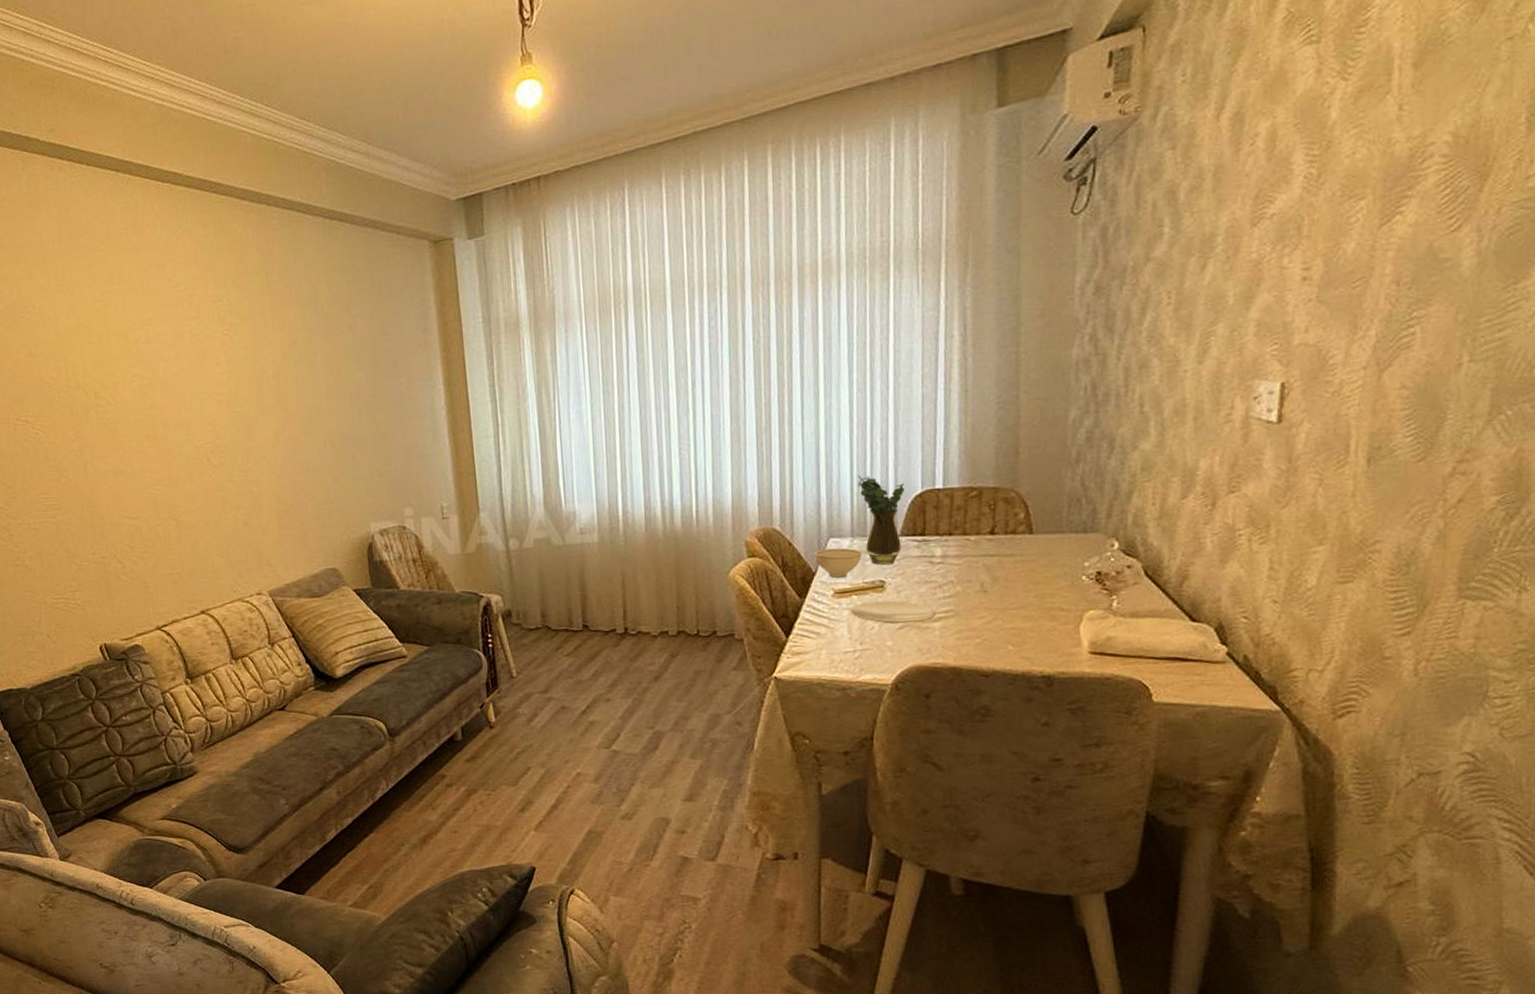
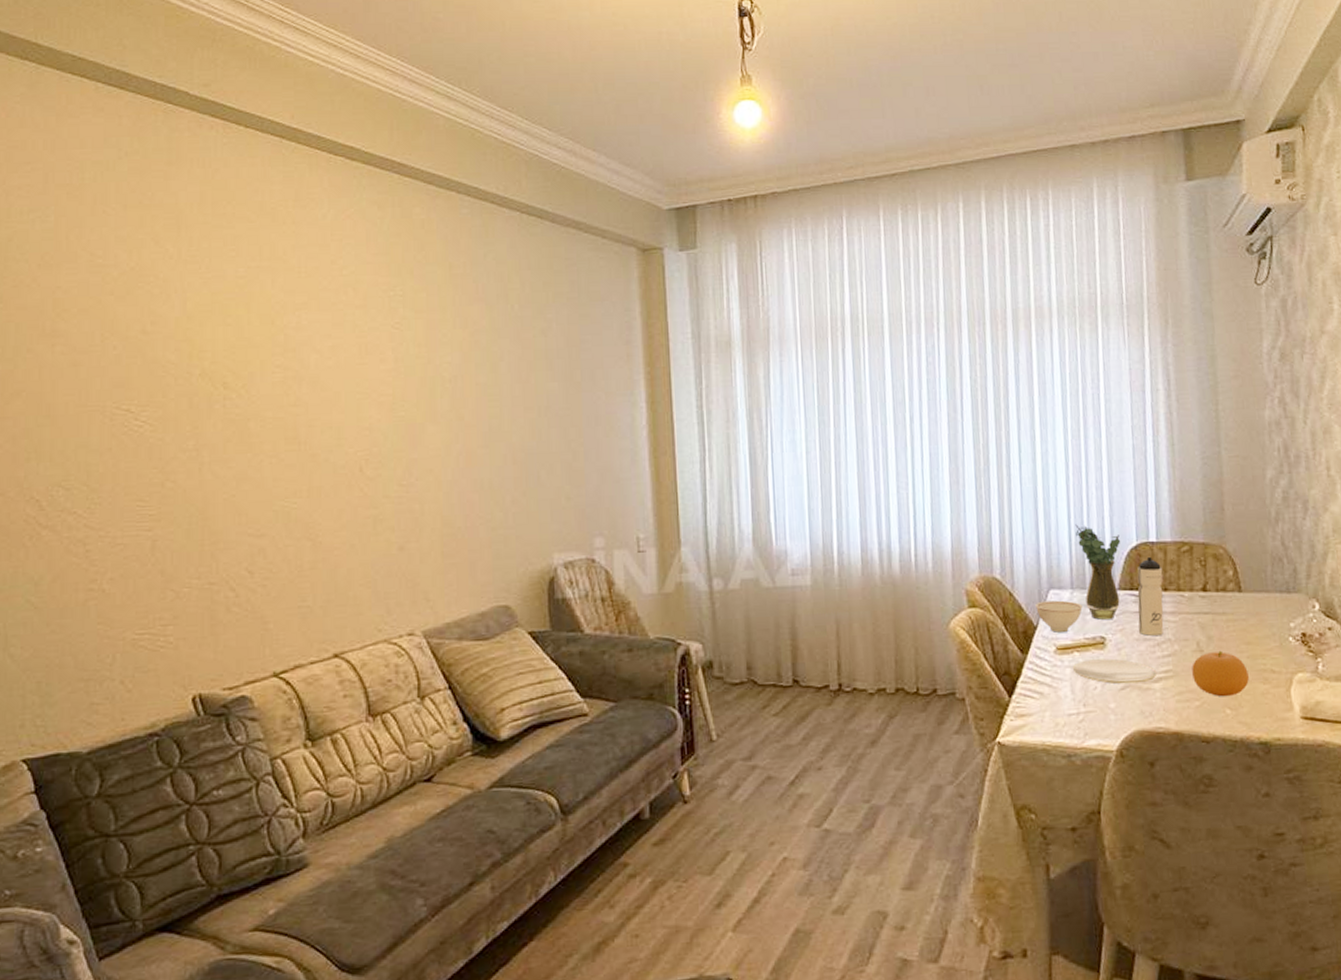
water bottle: none [919,504,948,579] -> present [1137,557,1164,636]
fruit: none [974,590,1035,634] -> present [1192,650,1249,697]

